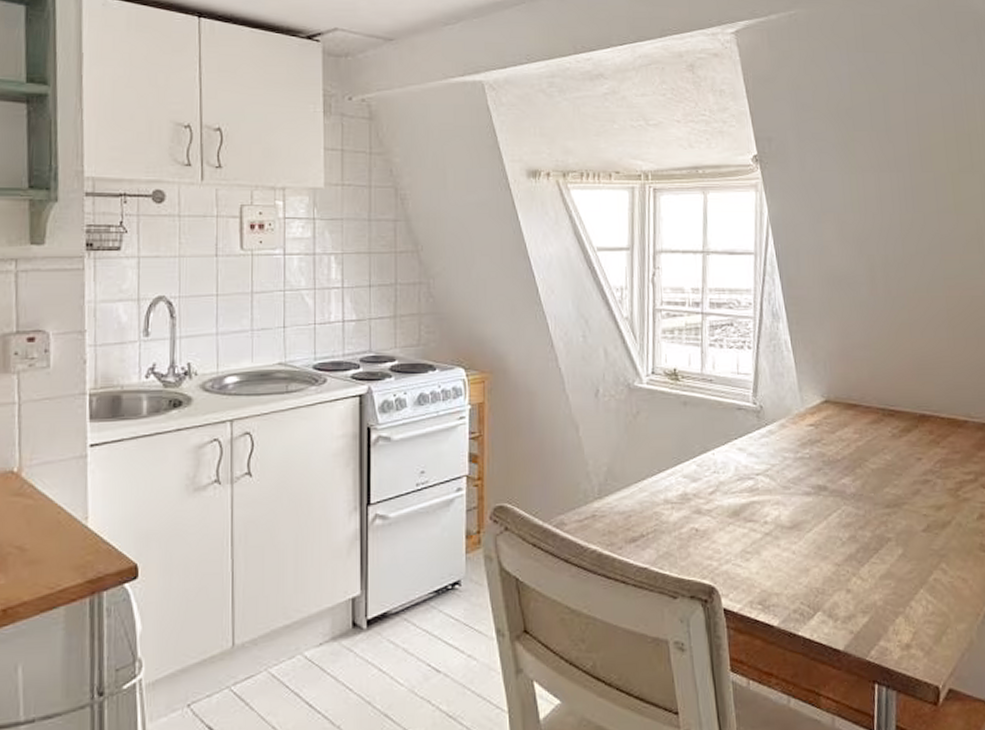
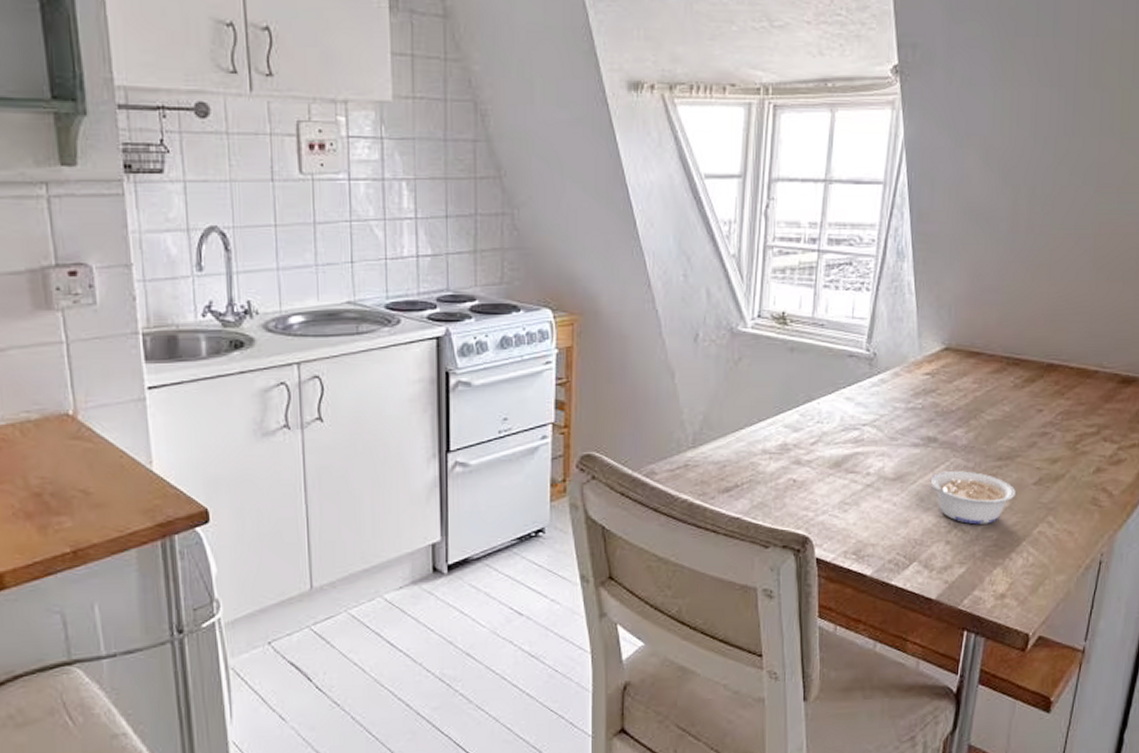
legume: none [821,518,907,573] -> present [926,471,1016,525]

